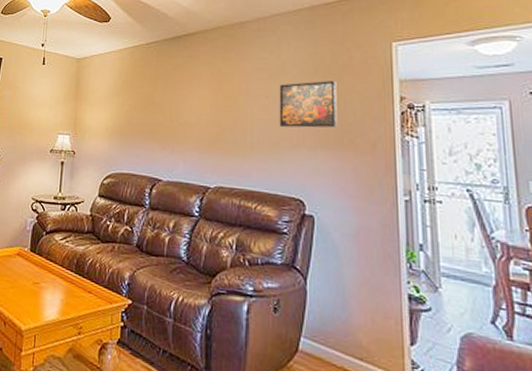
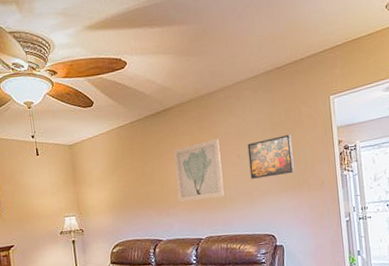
wall art: none [187,73,245,142] -> present [173,138,225,203]

